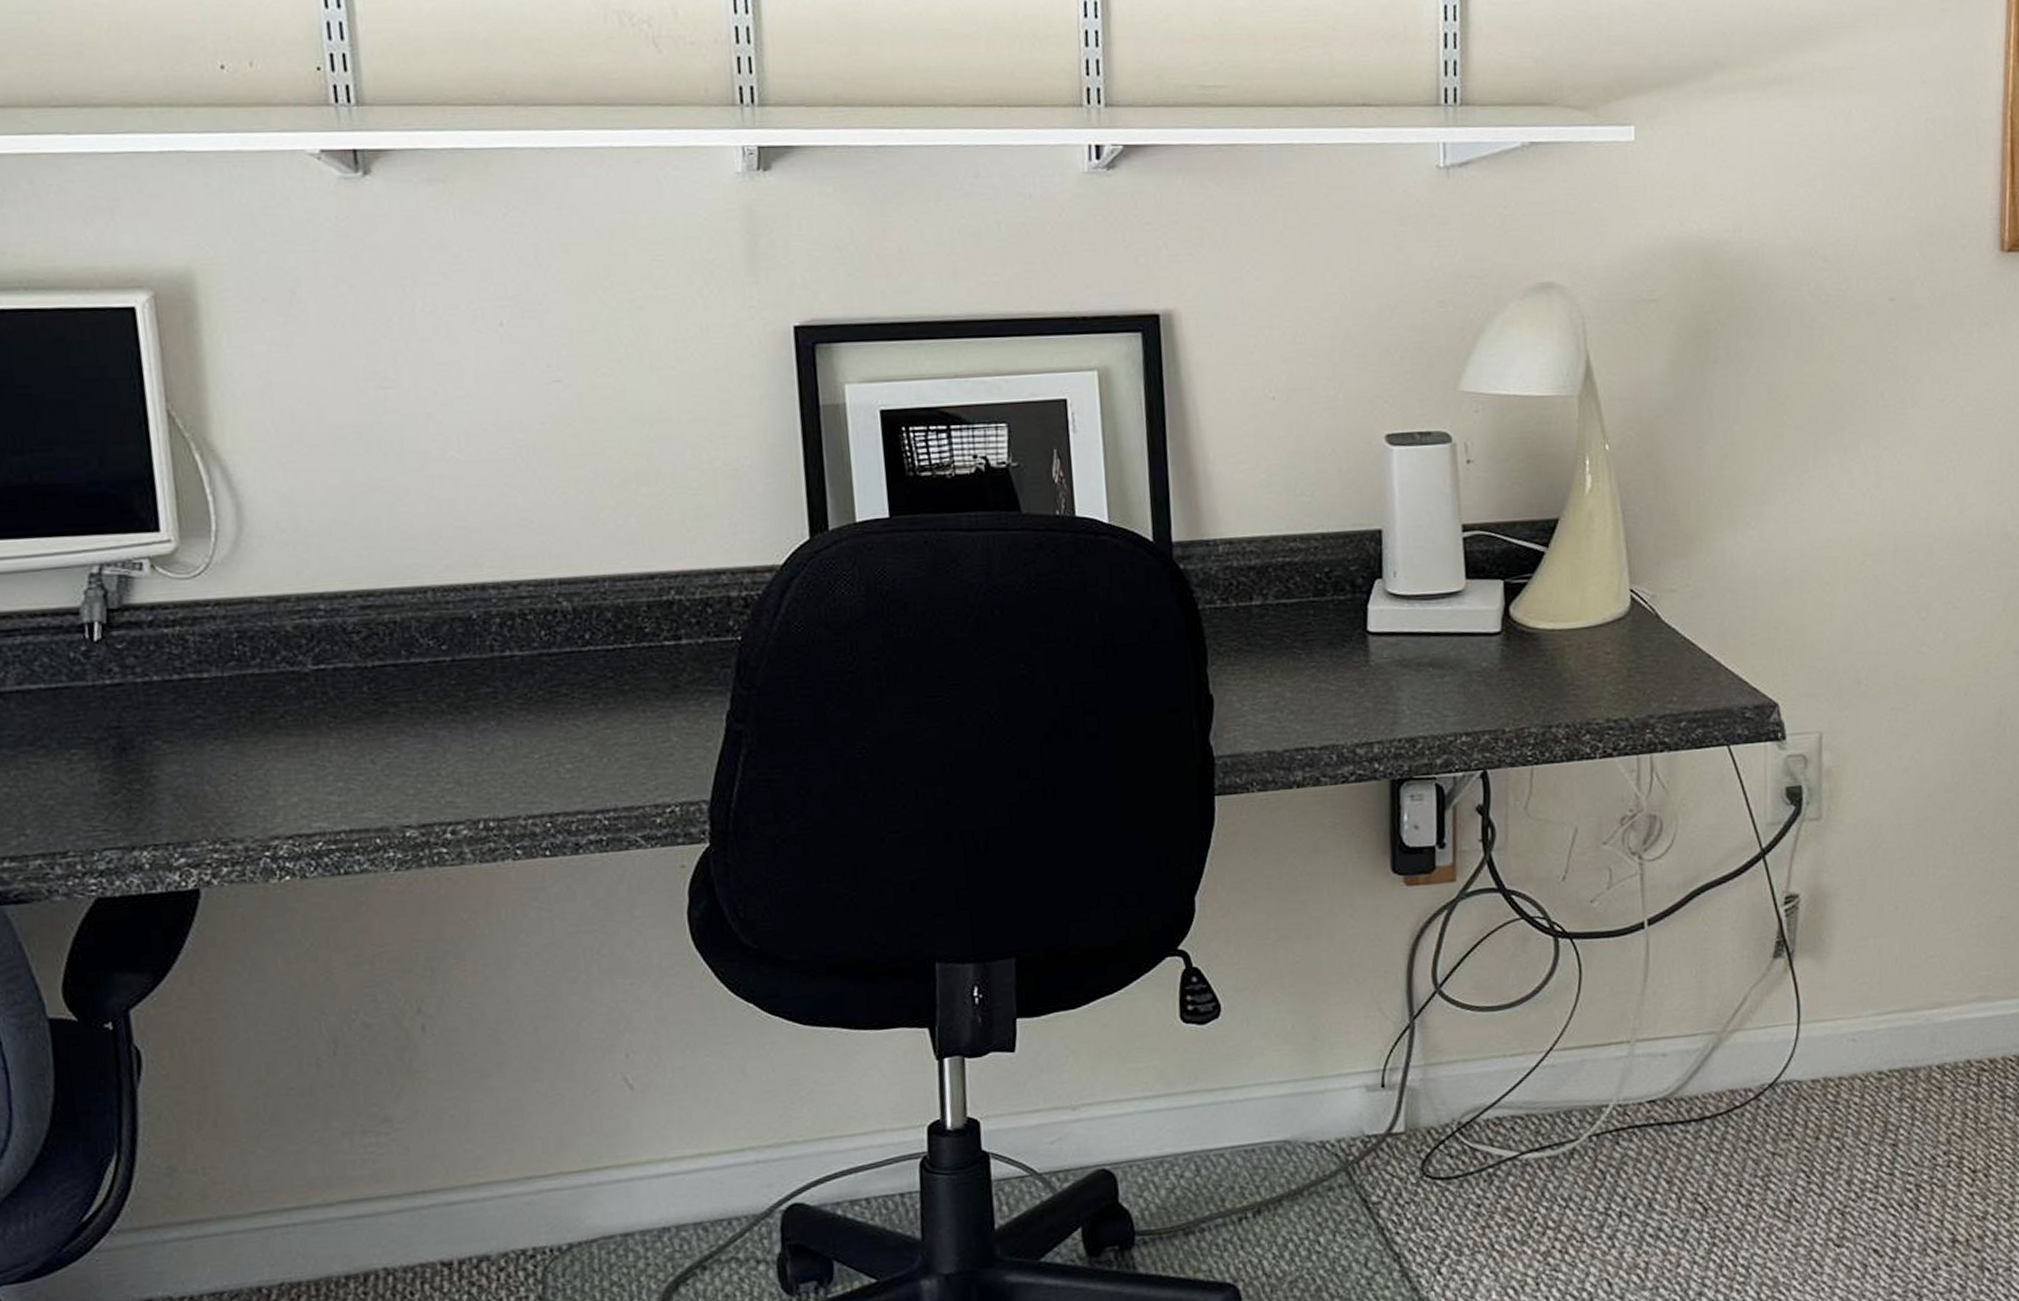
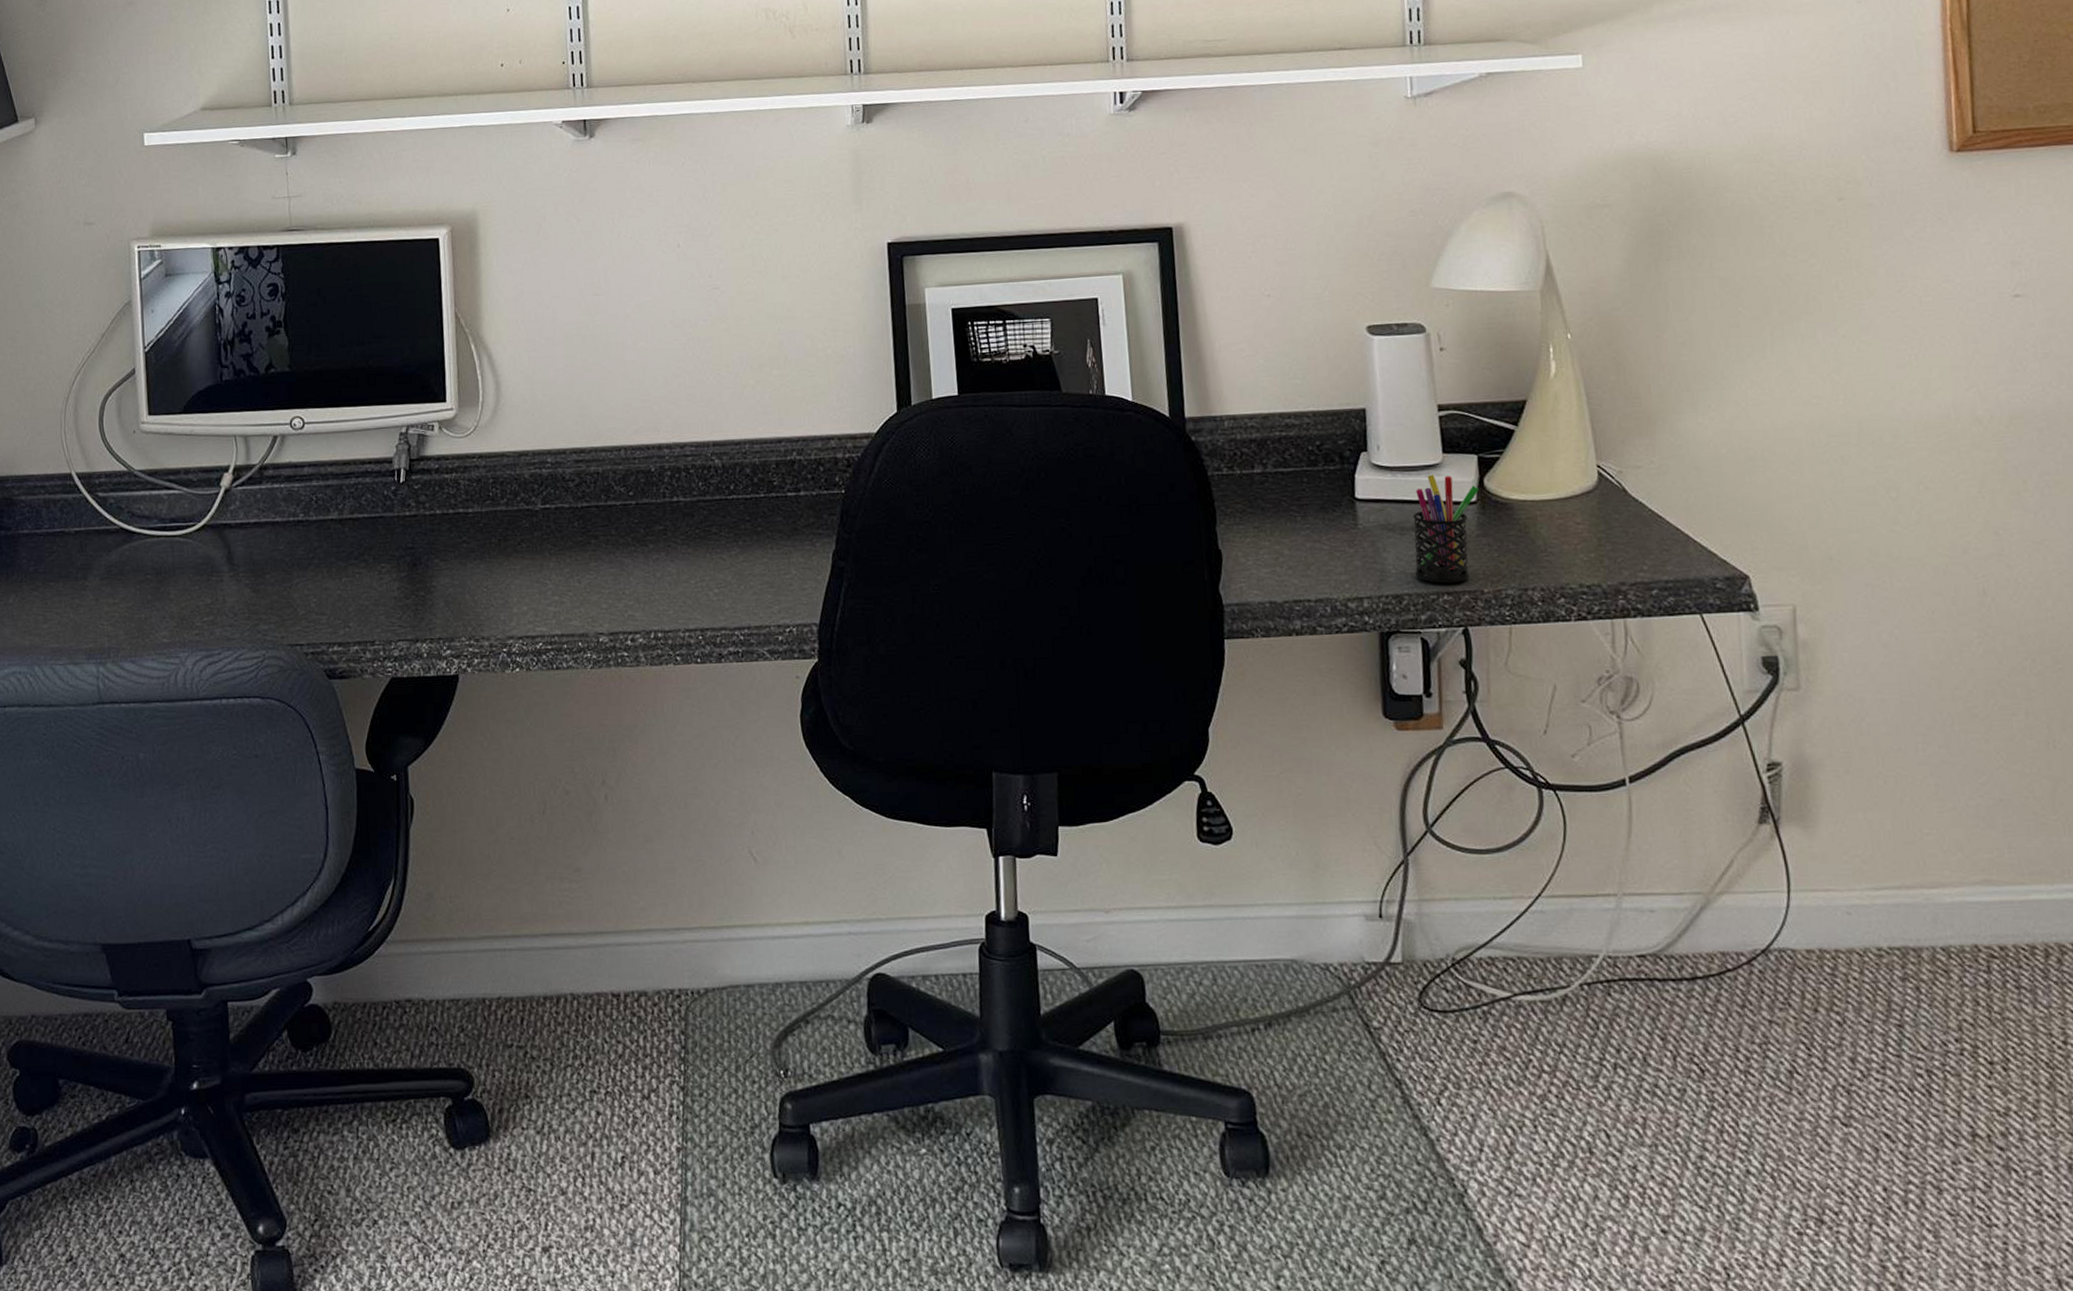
pen holder: none [1431,603,1504,724] -> present [1413,474,1479,584]

